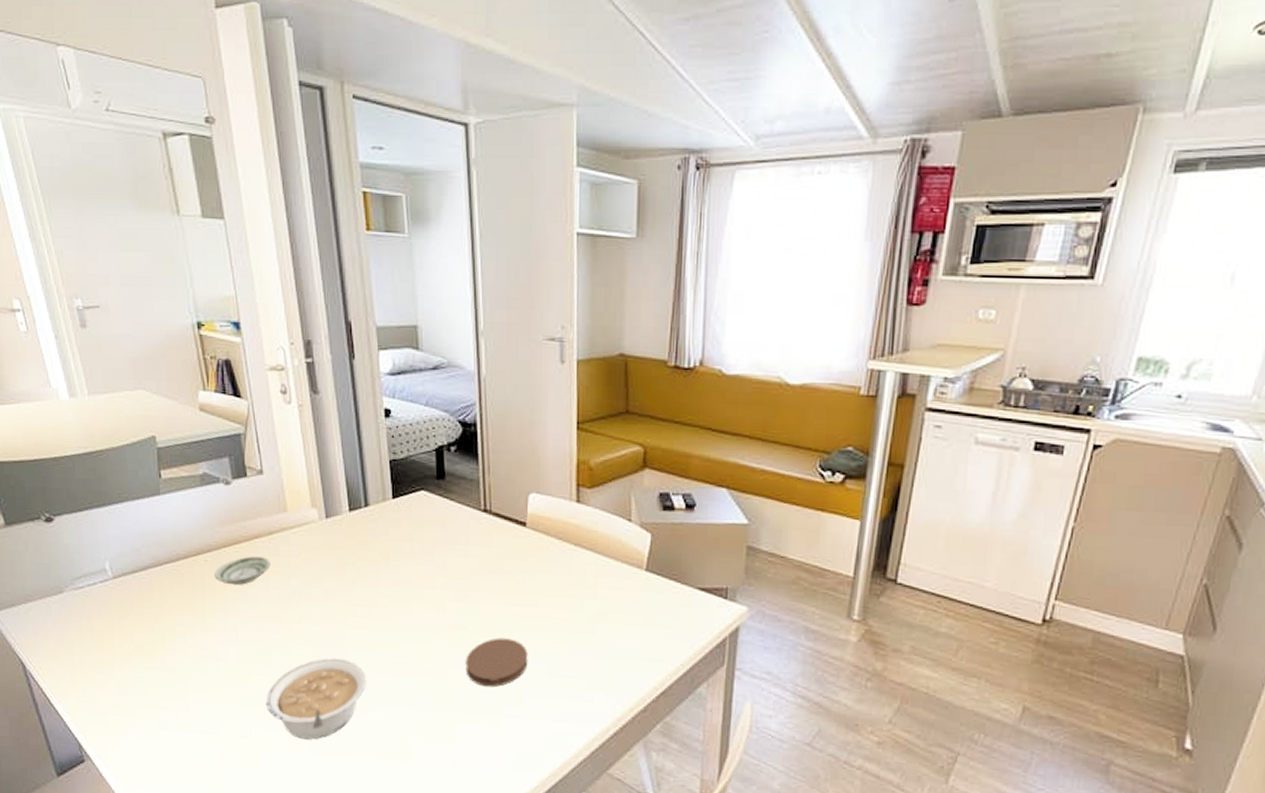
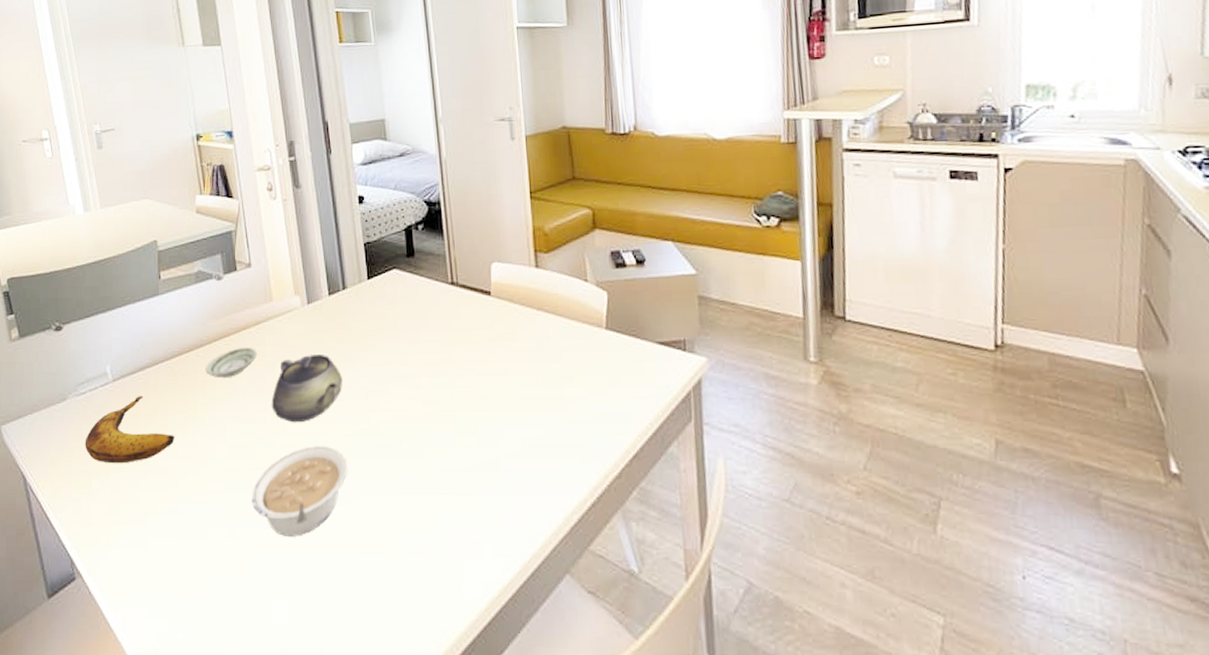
banana: none [86,595,183,659] -> present [85,396,175,464]
teapot: none [286,569,362,635] -> present [271,355,342,423]
coaster: present [465,638,528,688] -> none [442,410,502,464]

